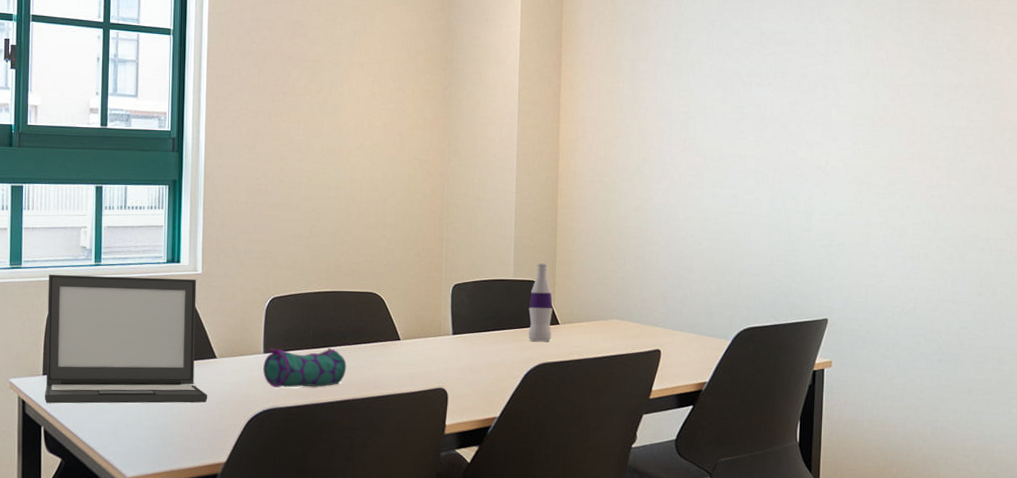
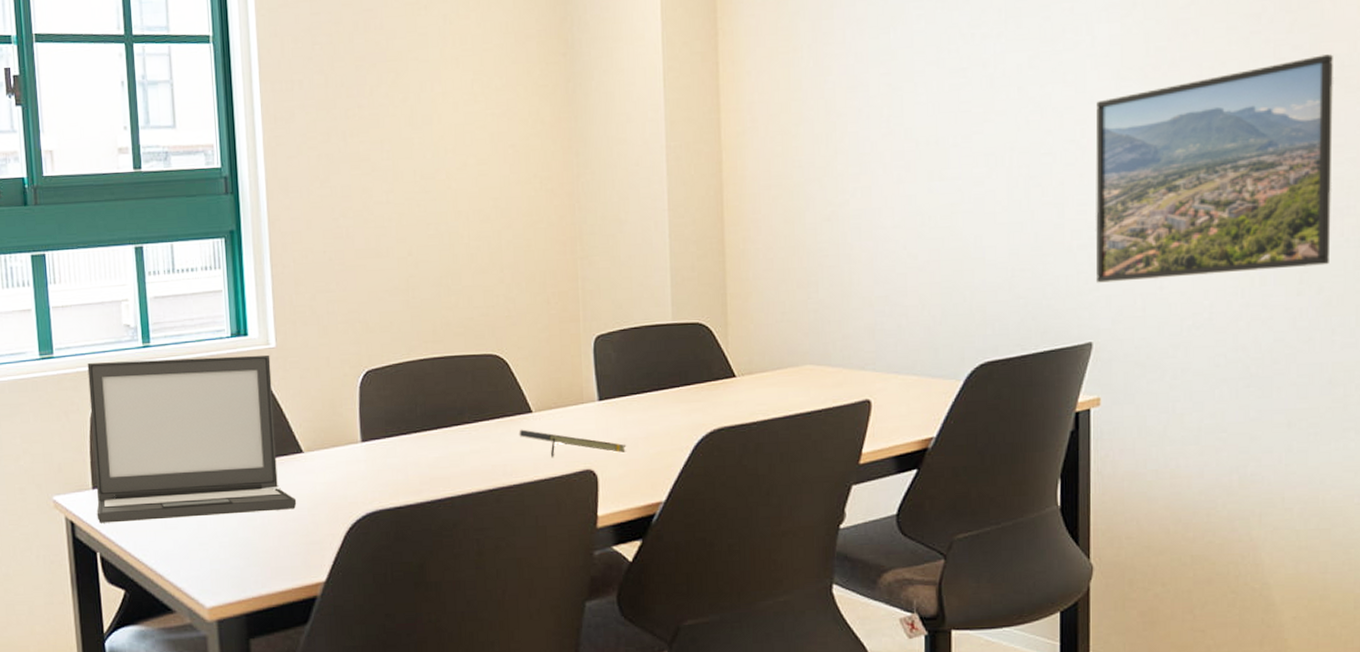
pencil case: present [263,348,347,388] -> none [362,429,467,484]
notepad: none [388,352,472,377] -> present [519,429,627,458]
bottle: present [528,263,553,341] -> none [695,299,727,401]
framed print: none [832,120,1009,275] -> present [1095,54,1333,283]

